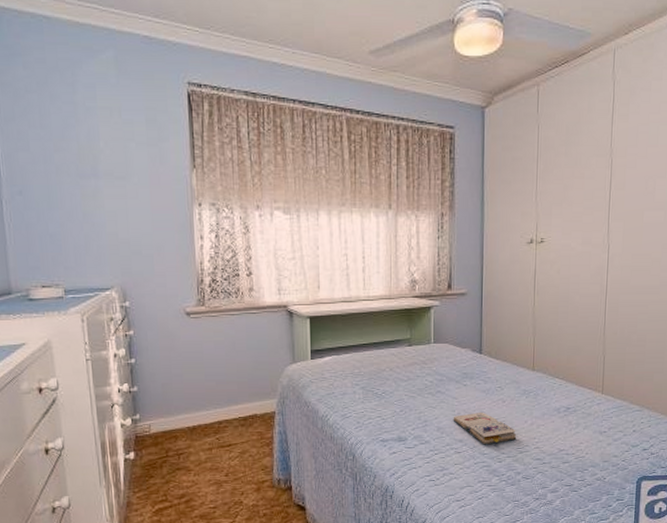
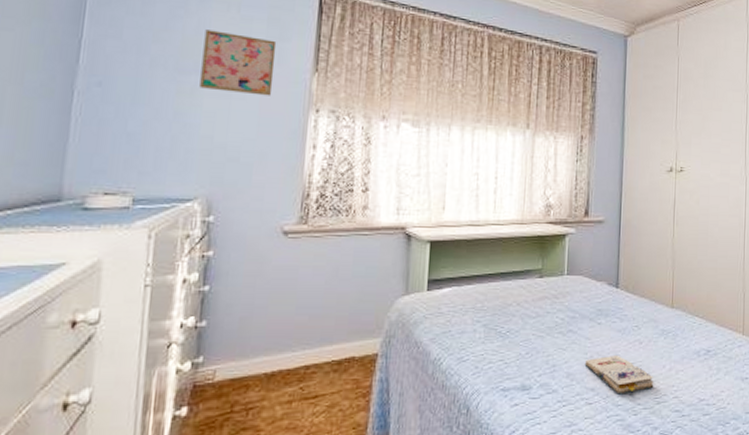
wall art: none [95,136,160,194] -> present [199,29,277,96]

